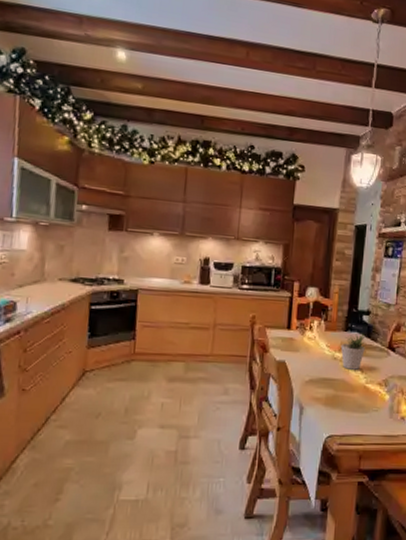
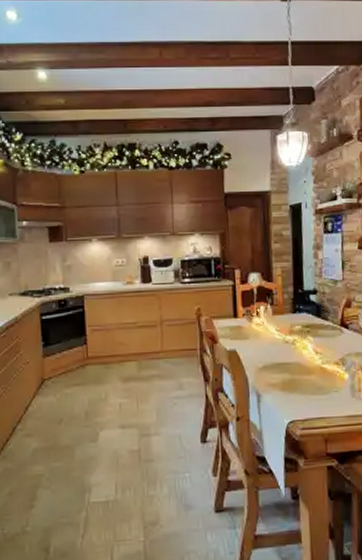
potted plant: present [340,334,367,370] -> none [290,314,318,352]

